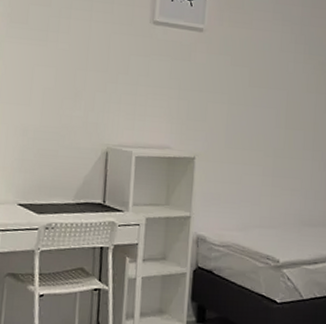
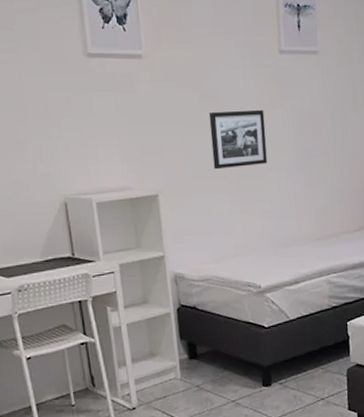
picture frame: none [252,89,308,144] -> present [208,109,268,170]

